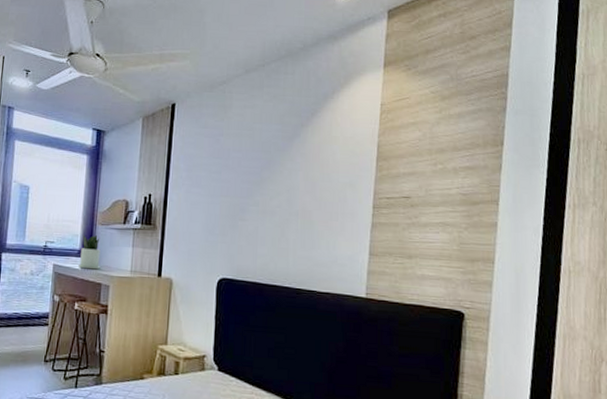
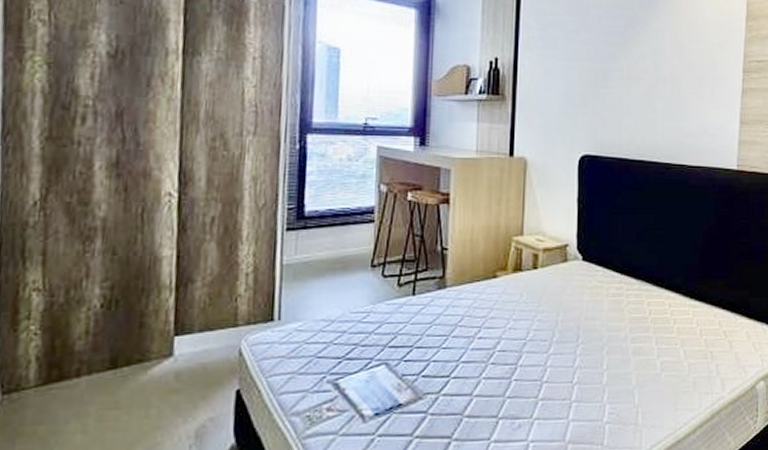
planter: present [77,234,101,270] -> none [409,108,438,151]

